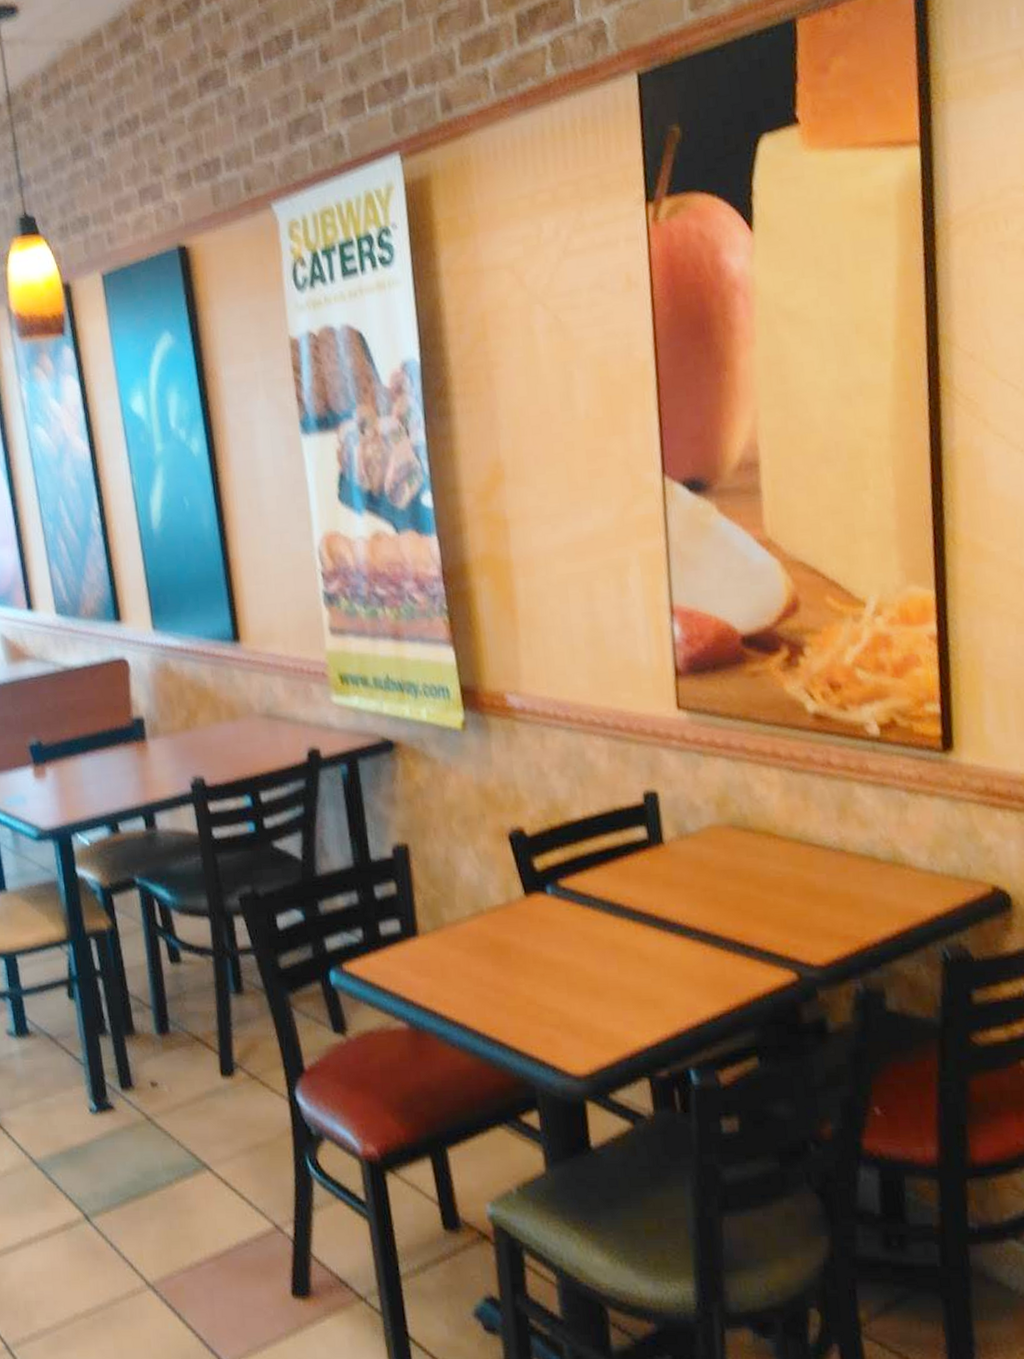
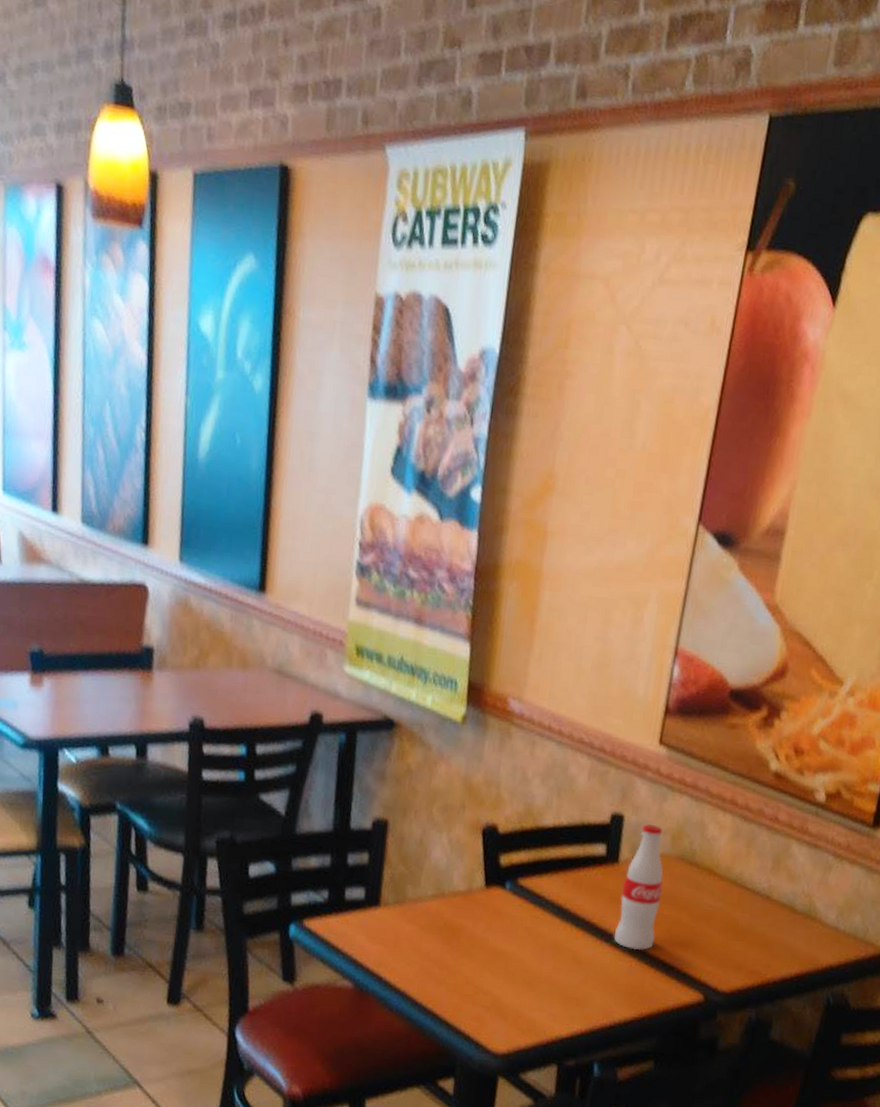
soda bottle: none [674,796,725,936] -> present [613,824,663,950]

